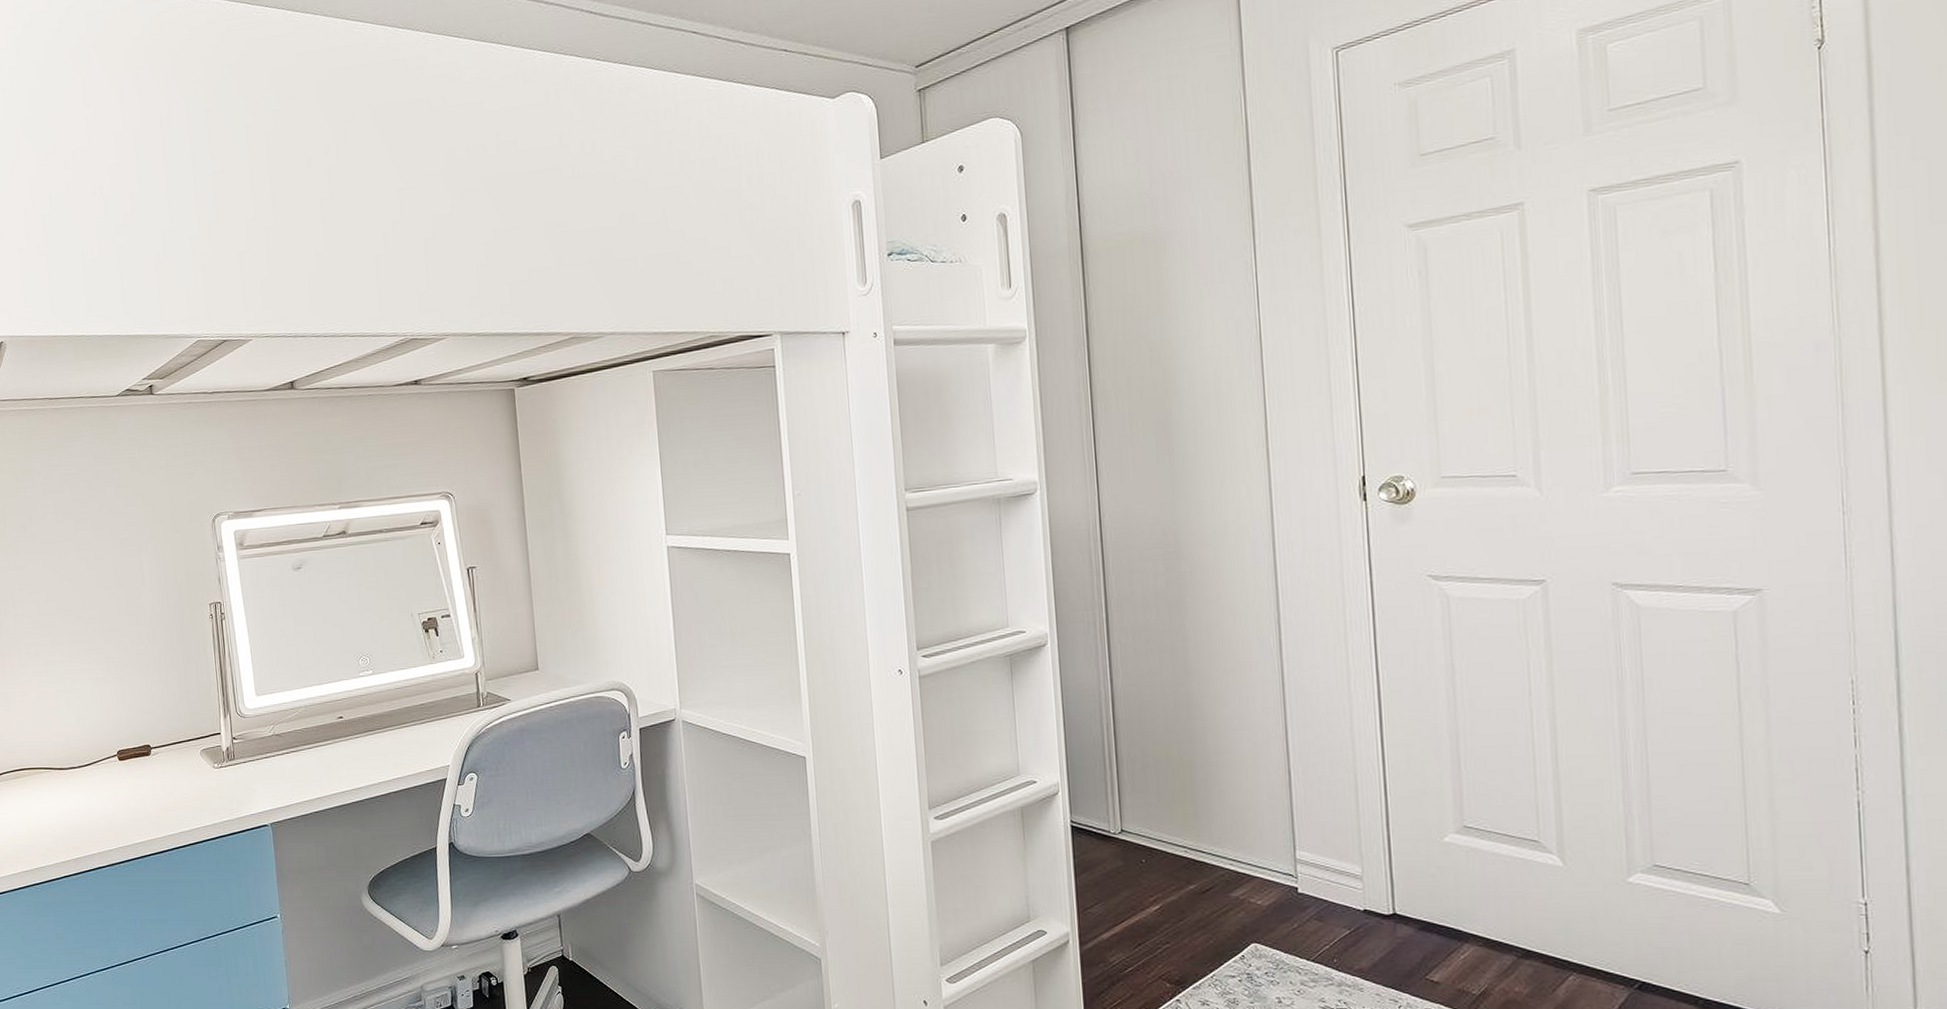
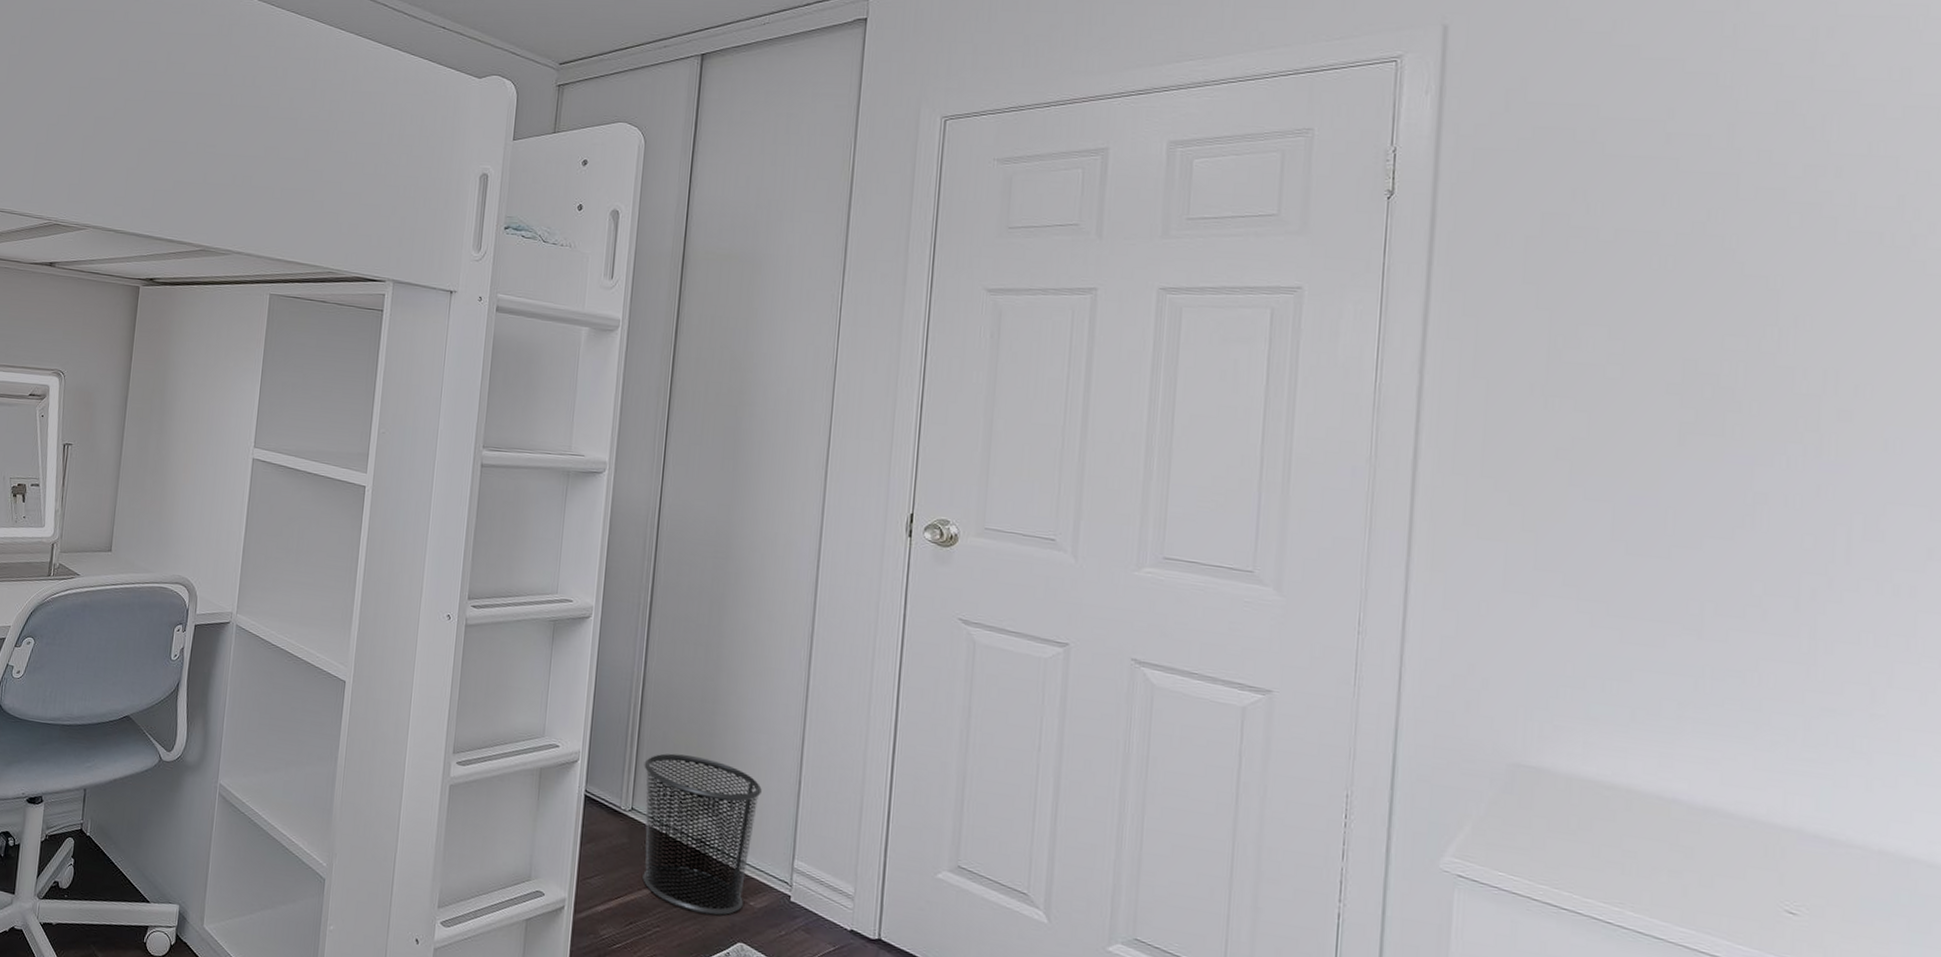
waste bin: none [1126,766,1252,922] -> present [642,753,762,916]

